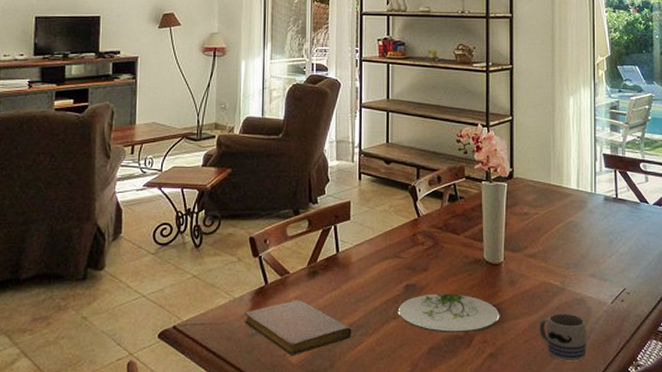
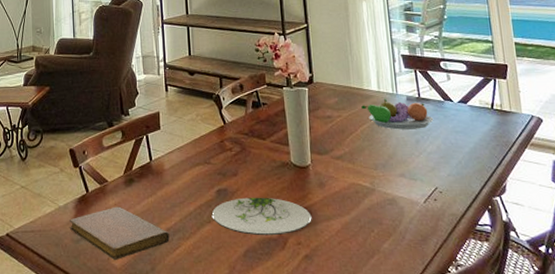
mug: present [538,313,587,362] -> none [351,213,403,262]
fruit bowl: none [559,196,628,230] -> present [361,97,434,130]

